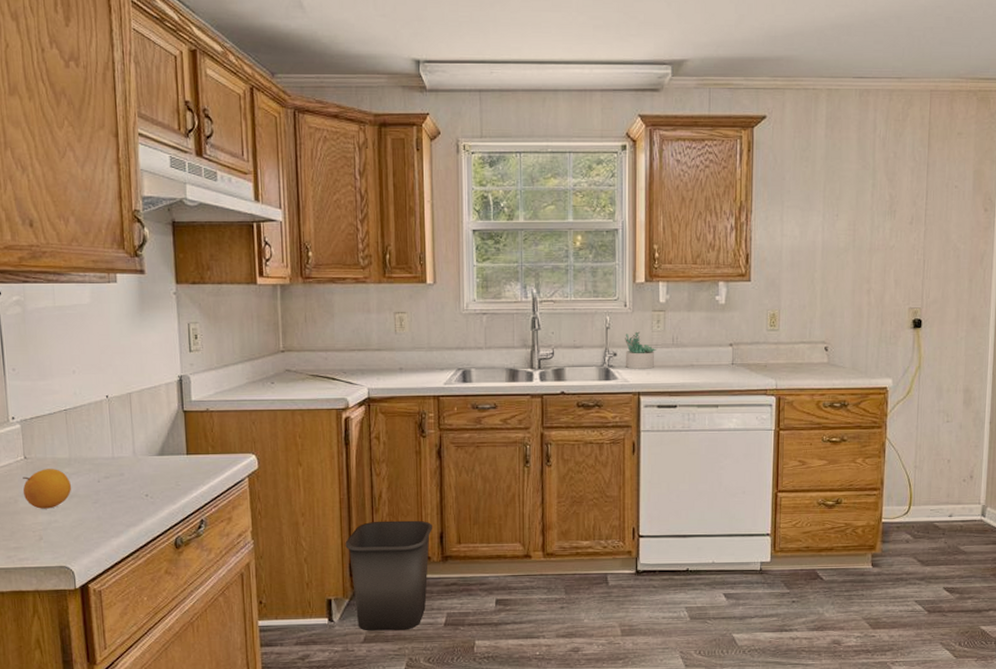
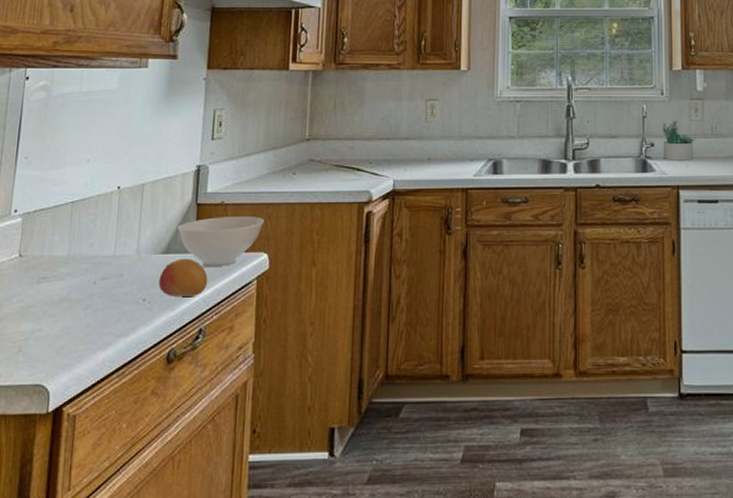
fruit: present [22,469,72,509] -> none [10,268,65,315]
fruit: none [158,459,203,493] -> present [158,258,208,298]
bowl: none [169,421,249,468] -> present [178,215,265,268]
waste bin: present [345,520,432,631] -> none [355,331,453,469]

